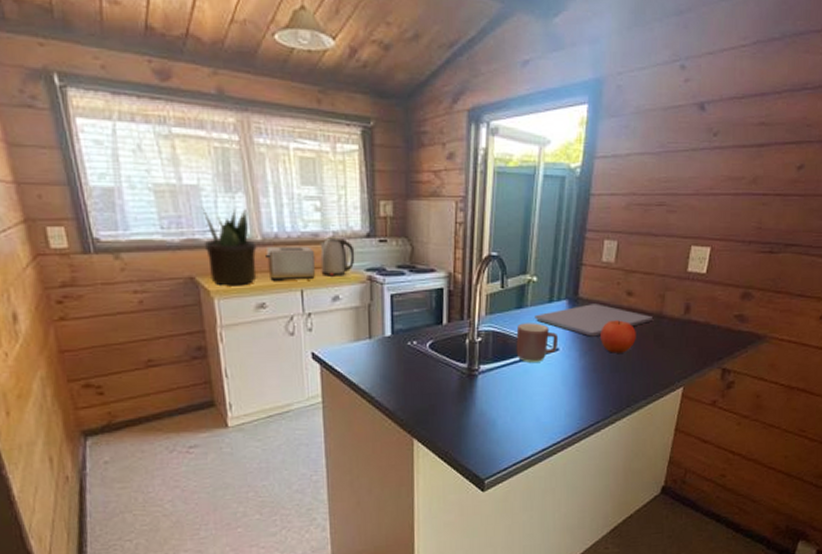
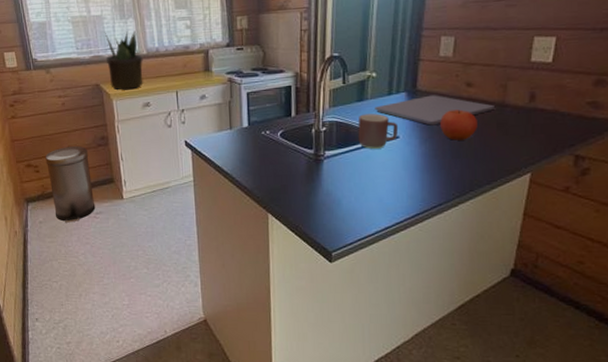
pedal bin: none [113,359,189,461] -> present [45,146,96,223]
toaster: present [265,246,316,281] -> none [149,56,187,85]
kettle: present [320,237,355,277] -> none [190,48,218,80]

